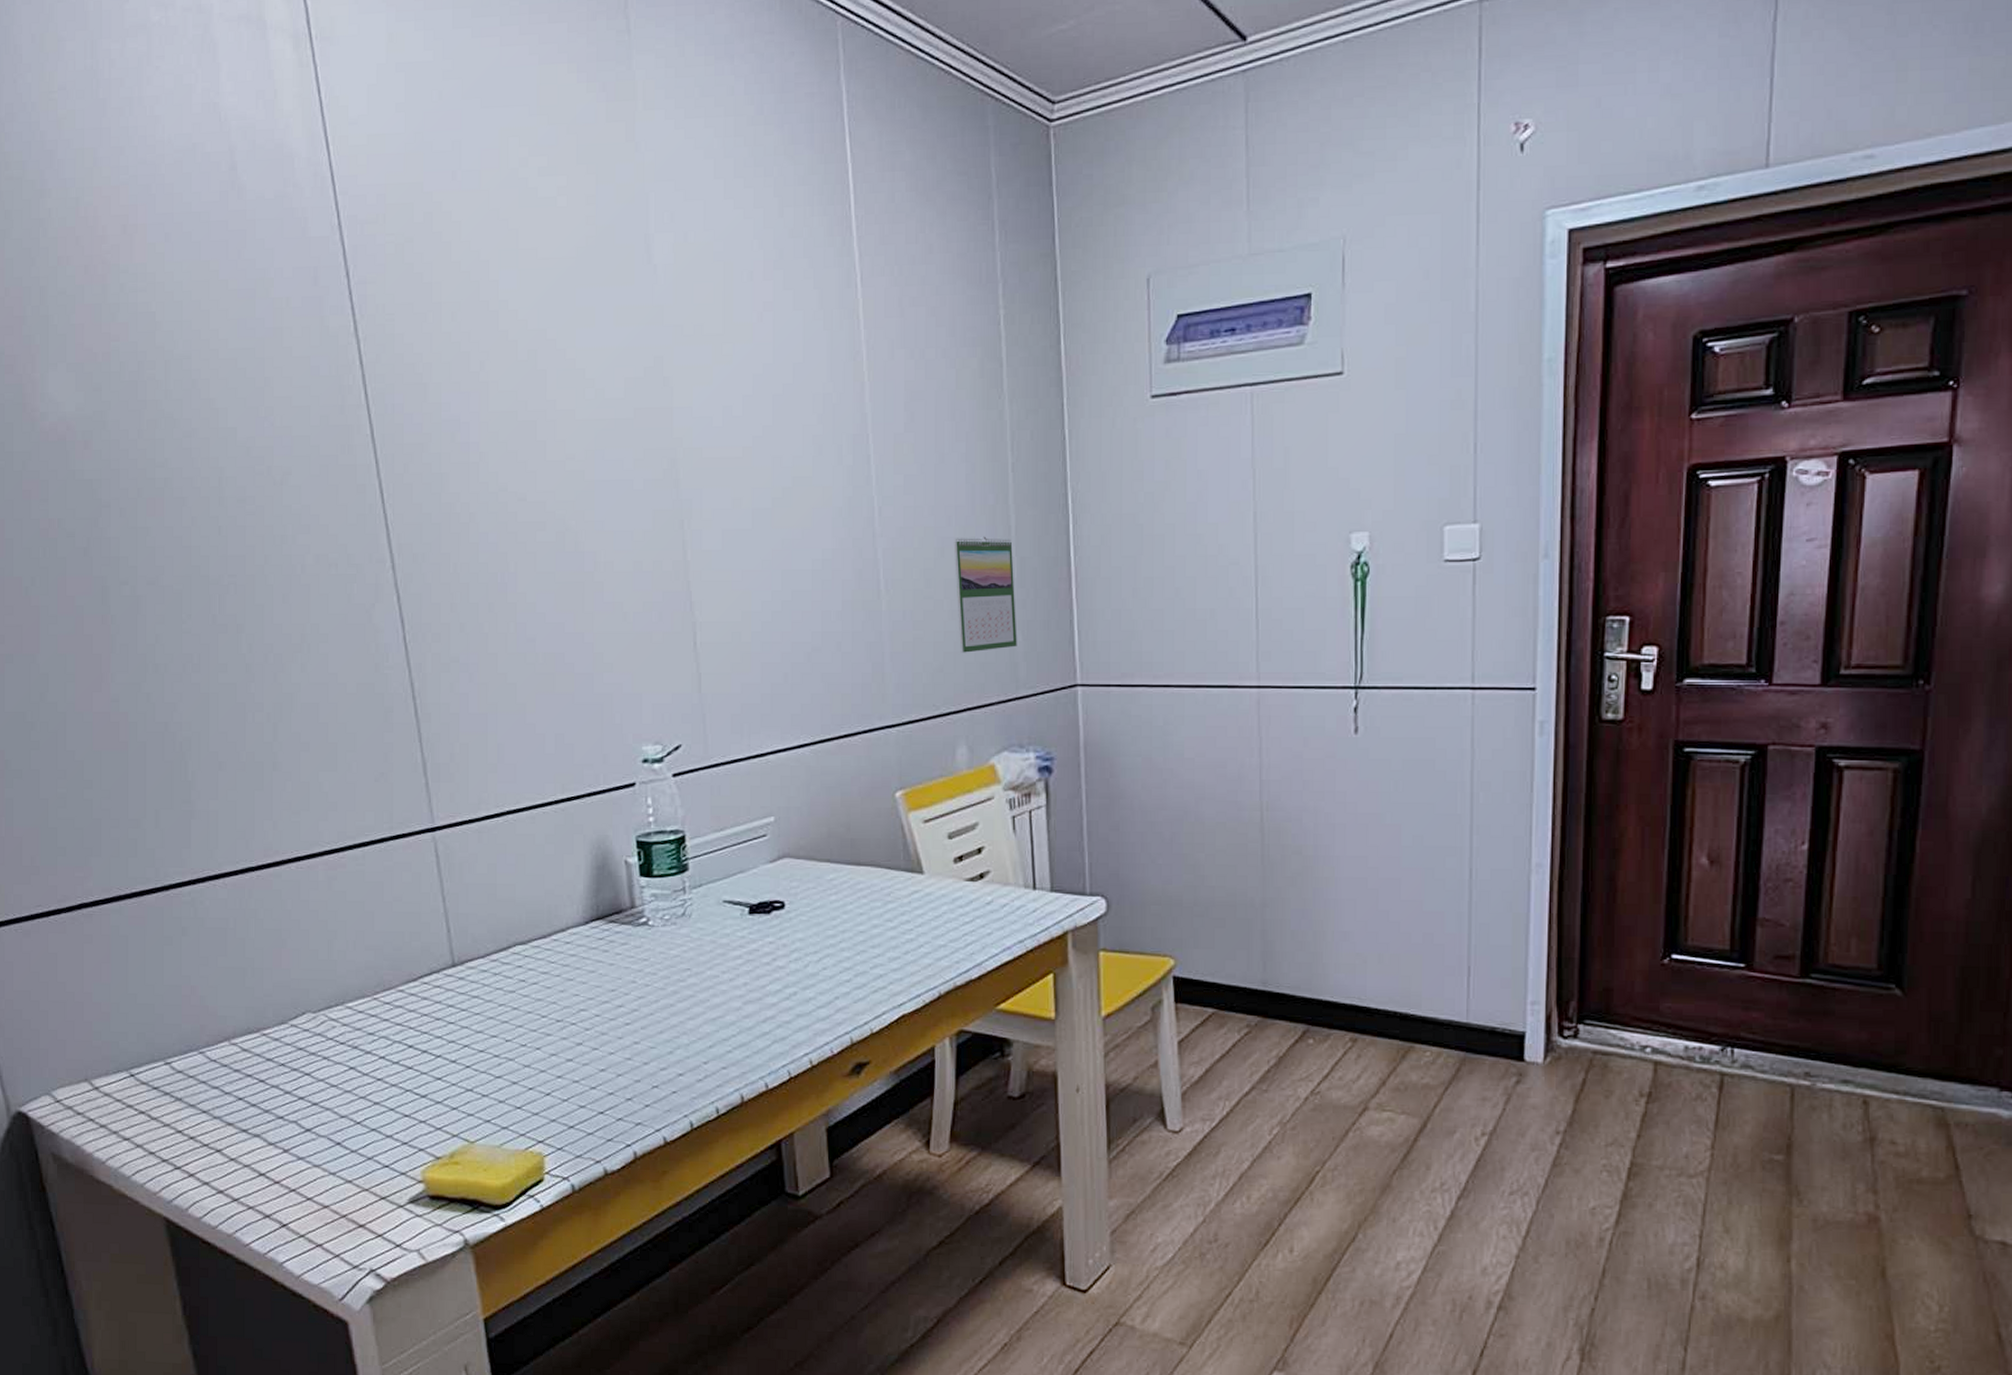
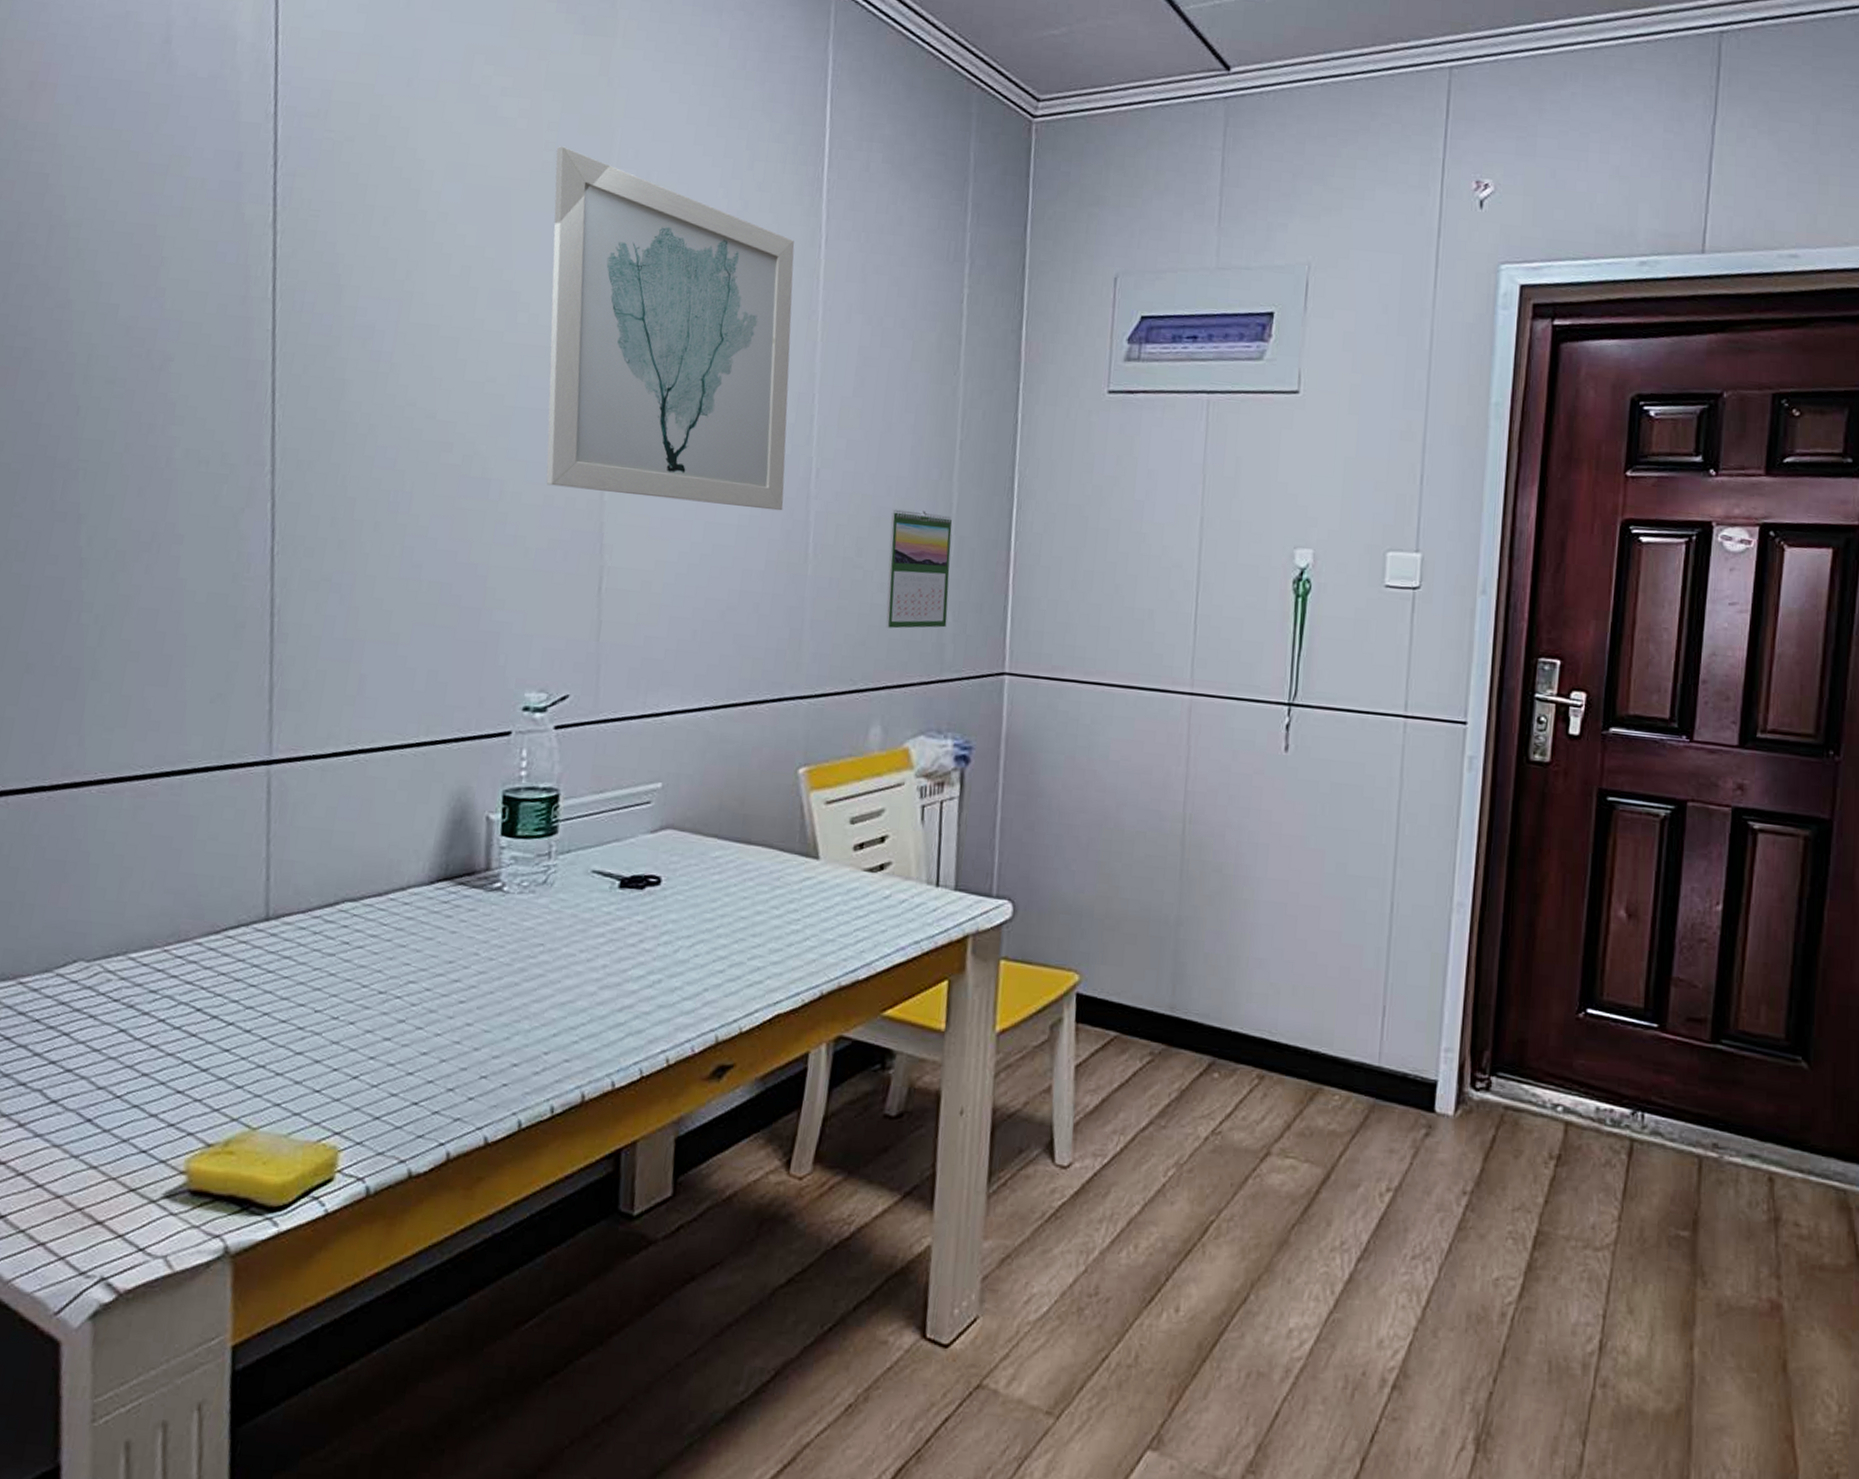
wall art: none [597,219,852,552] -> present [546,146,795,511]

